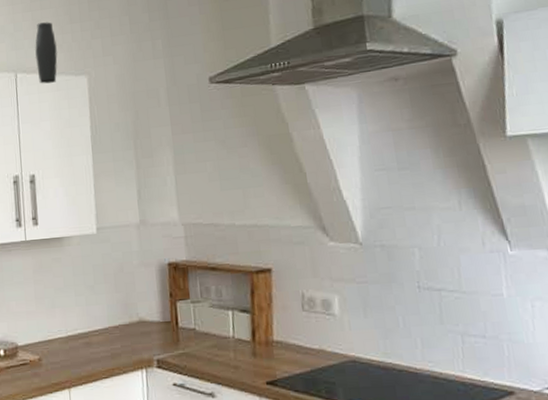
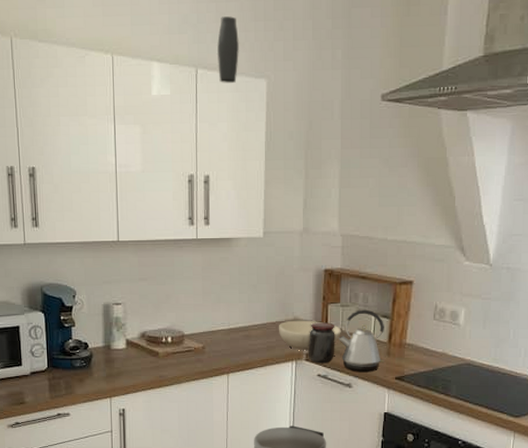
bowl: none [123,321,195,357] -> present [279,320,341,351]
jar: none [158,322,191,371] -> present [308,322,335,364]
kettle: none [192,304,251,379] -> present [338,309,385,373]

